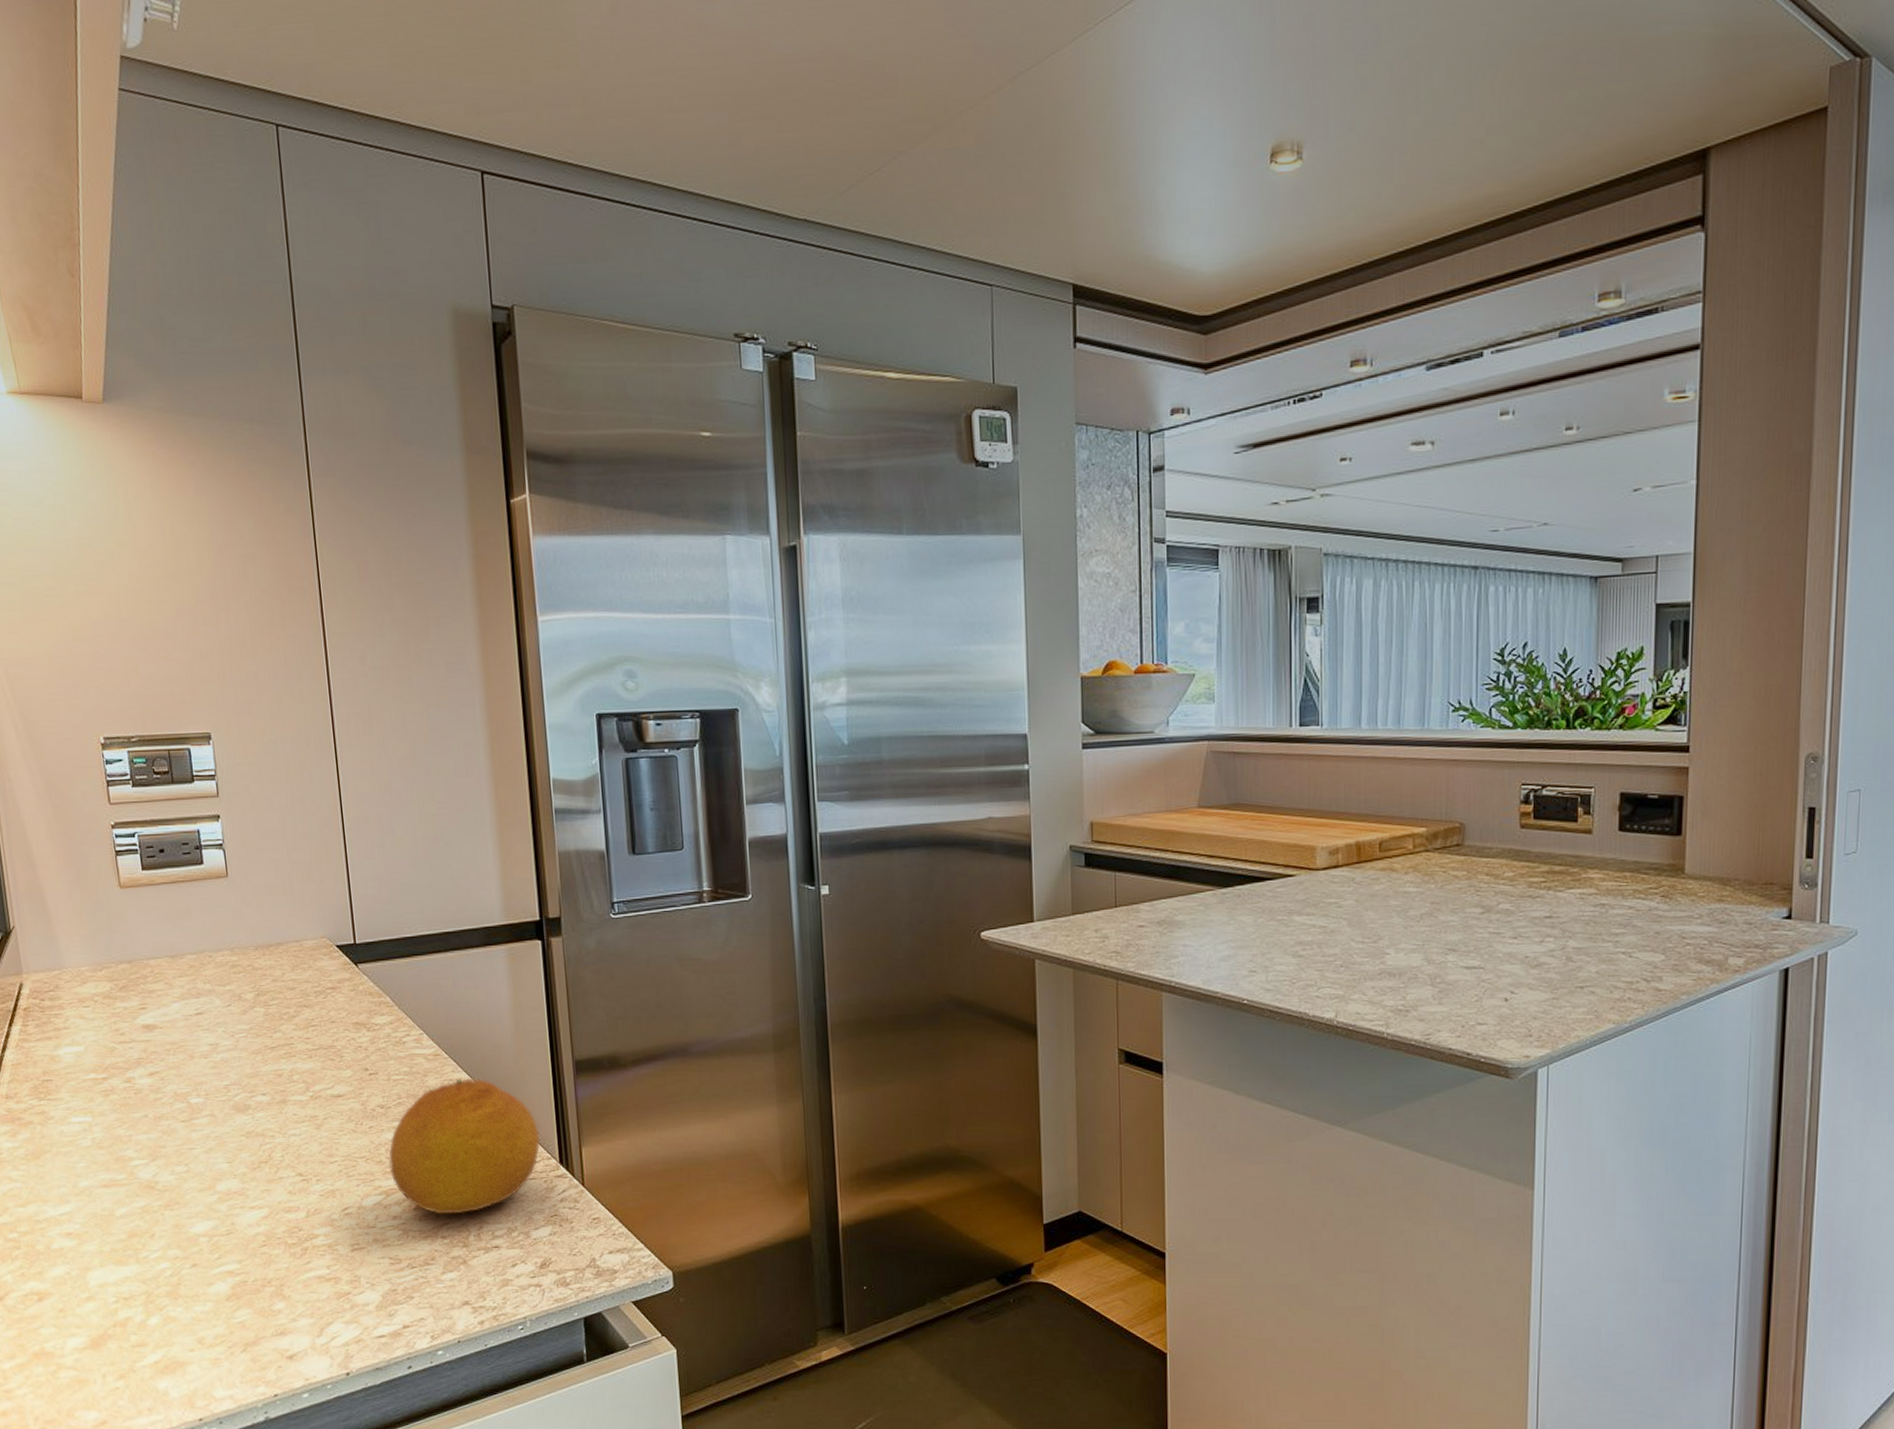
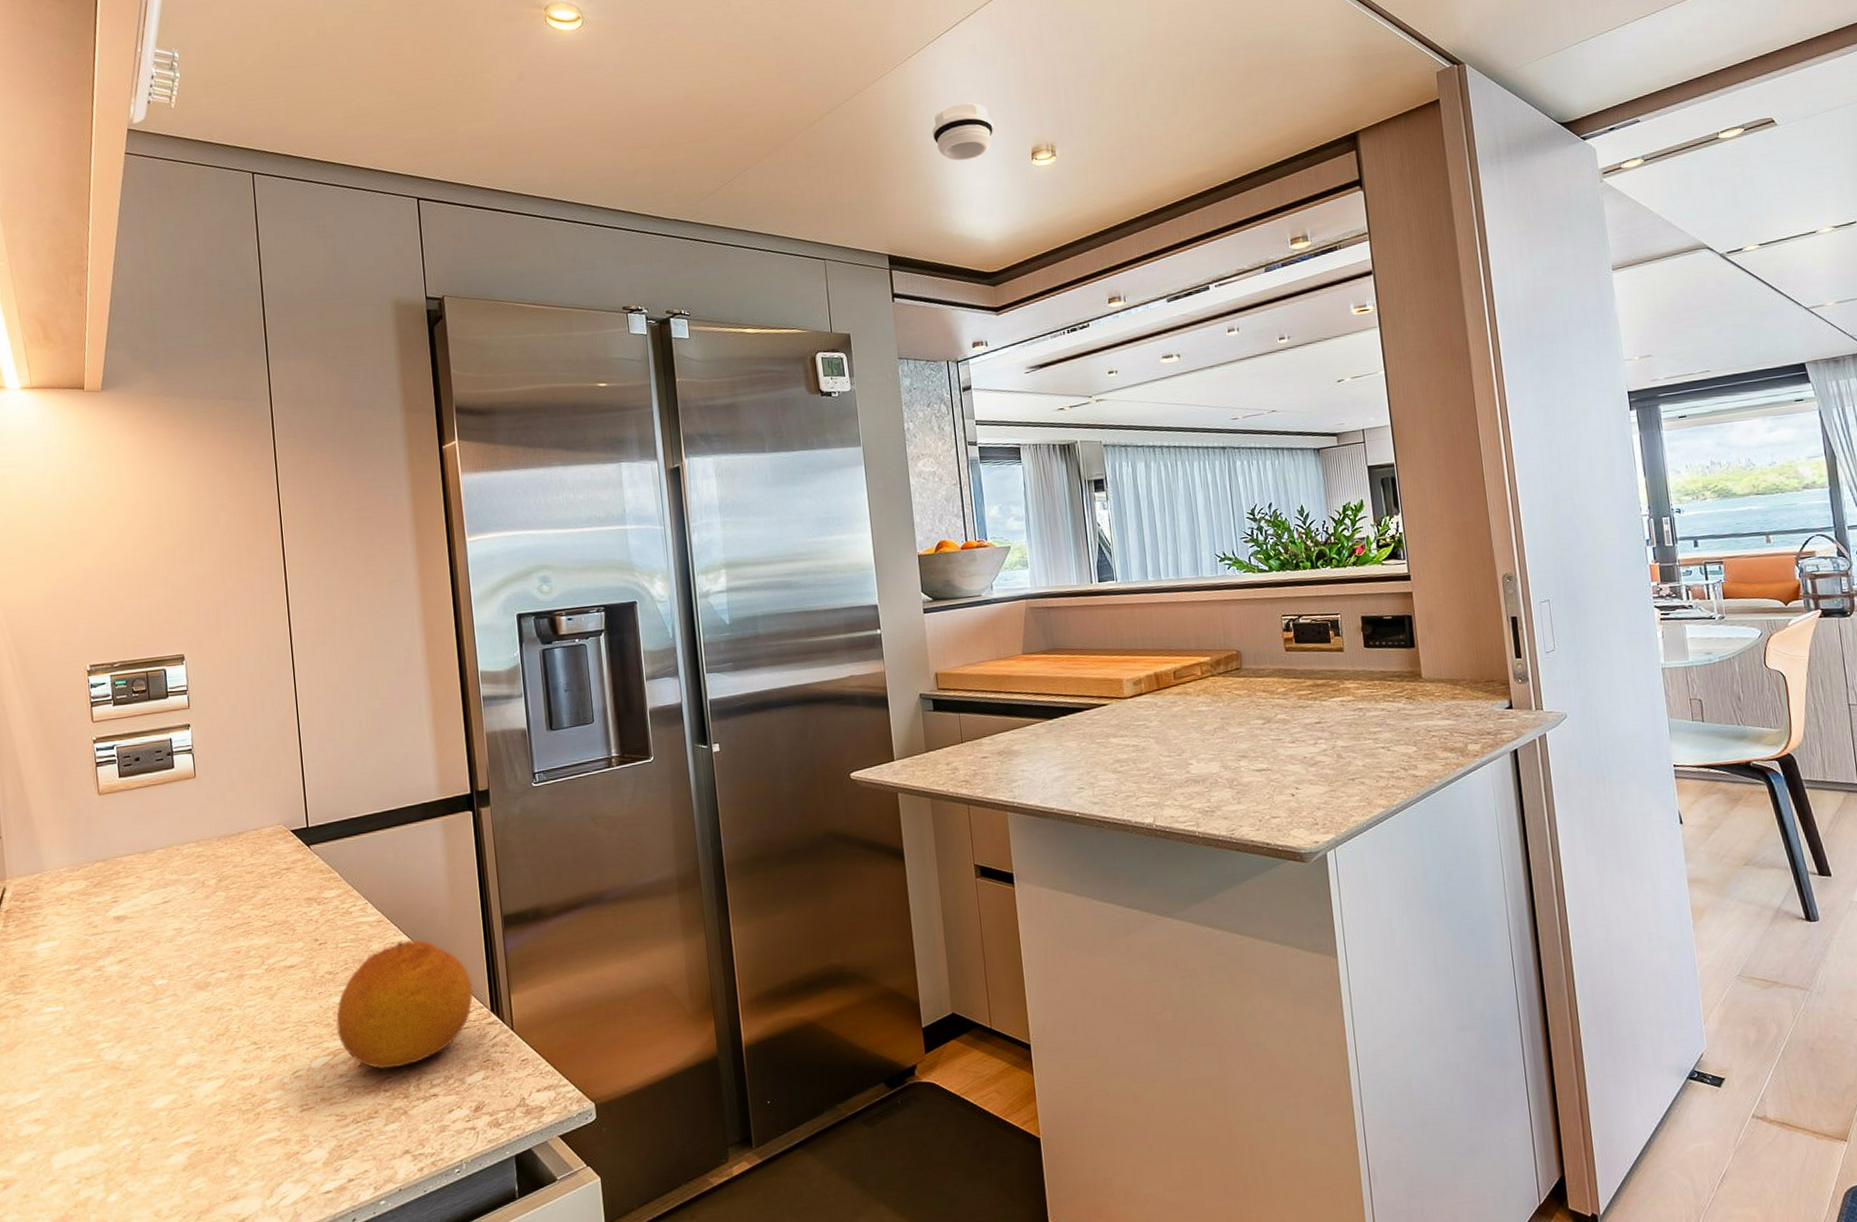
smoke detector: none [1143,77,1225,160] -> present [932,102,994,161]

